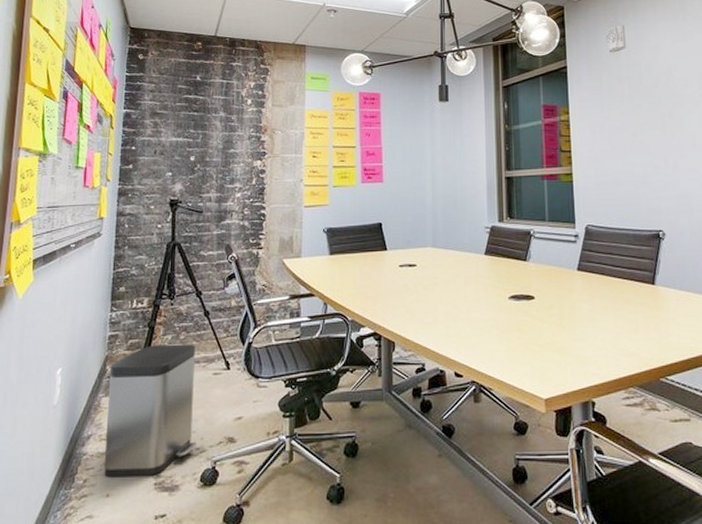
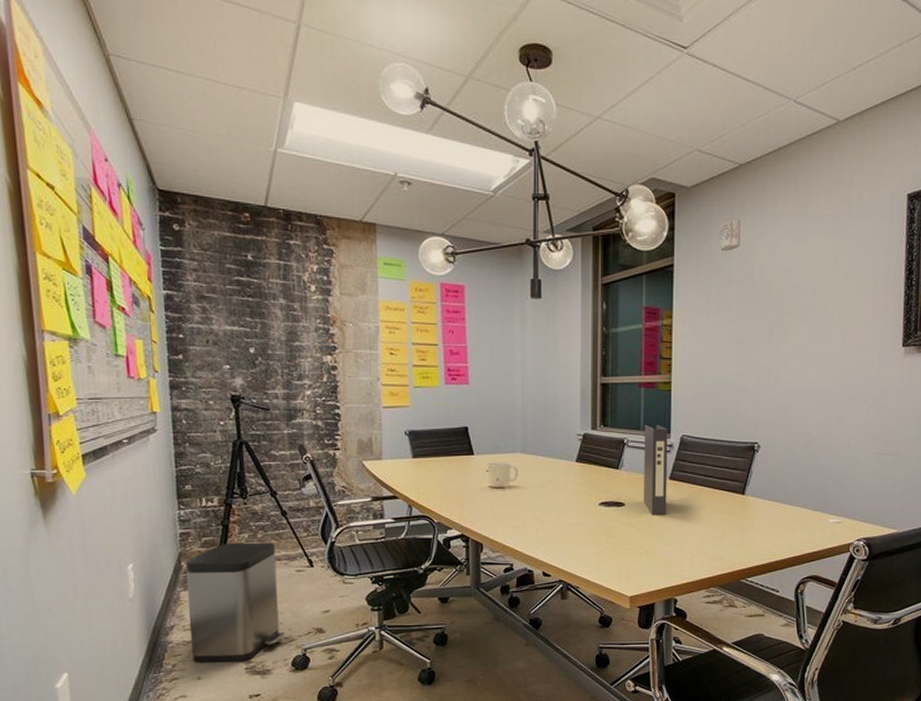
mug: none [399,257,429,284] -> present [487,462,518,489]
binder: none [549,215,577,308] -> present [643,424,668,515]

